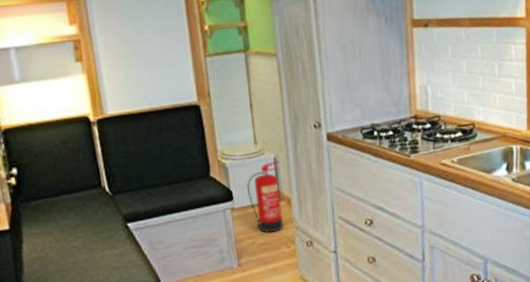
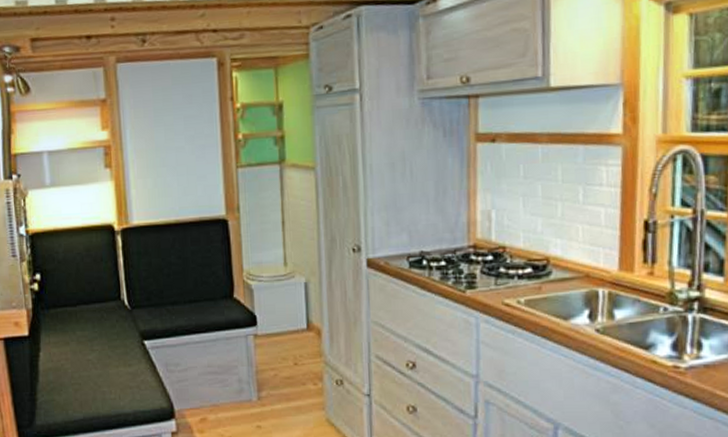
fire extinguisher: present [246,160,285,233] -> none [272,286,312,366]

